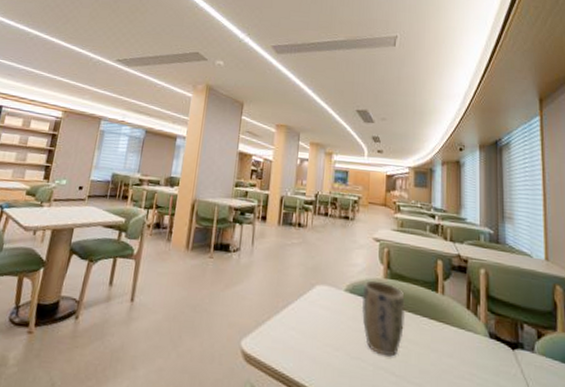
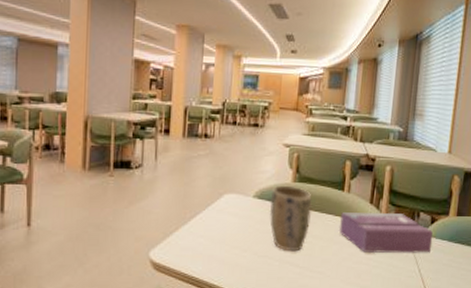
tissue box: none [435,316,543,375] -> present [338,212,433,253]

